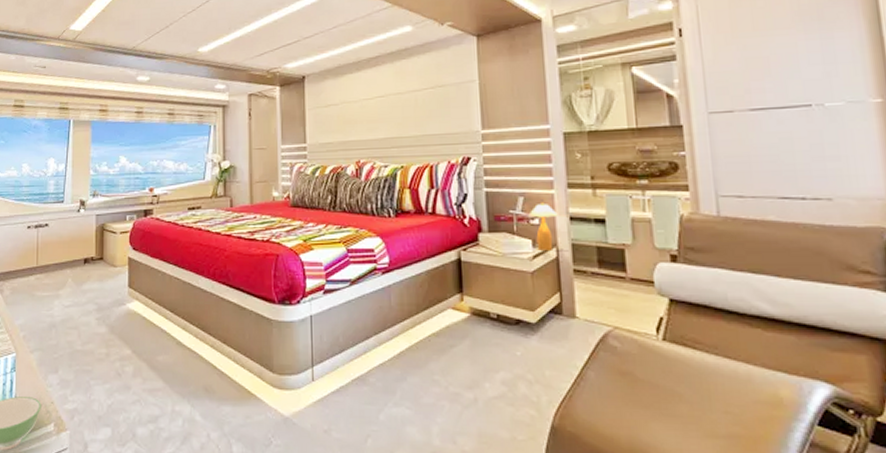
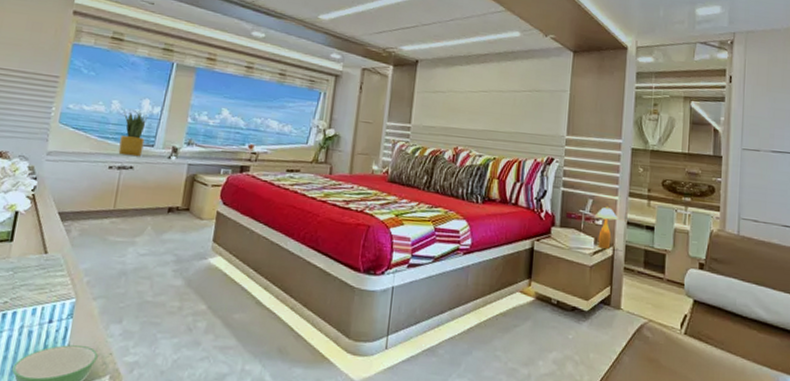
planter: none [33,171,55,214] -> present [118,111,149,157]

